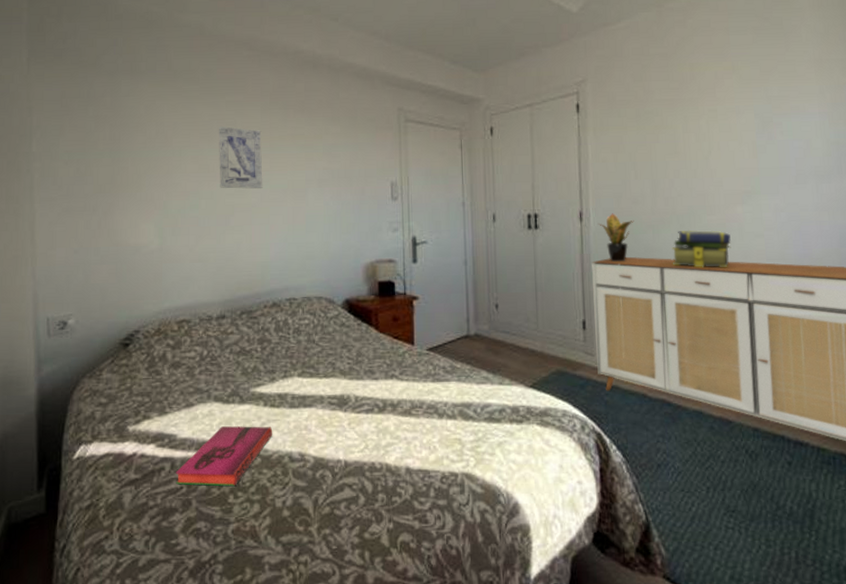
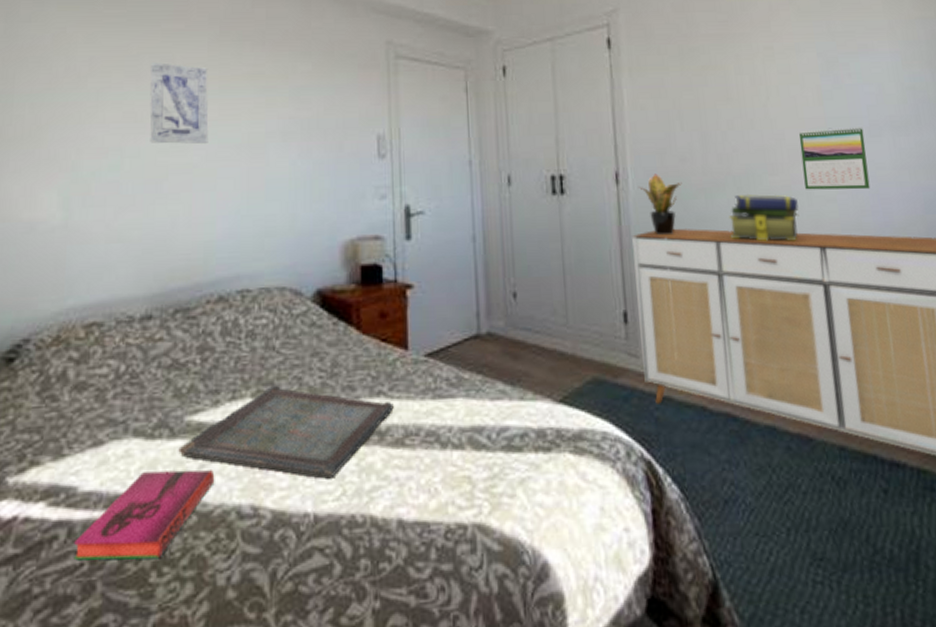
serving tray: none [246,369,403,436] -> present [178,386,394,479]
calendar: none [734,176,794,227] -> present [799,127,871,190]

